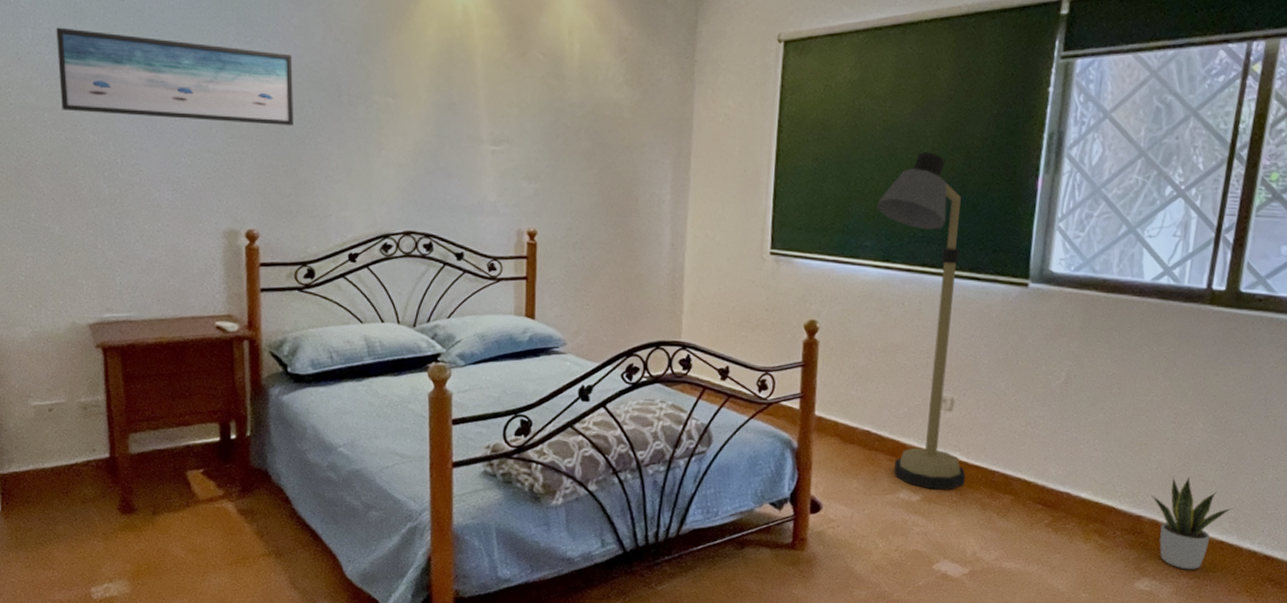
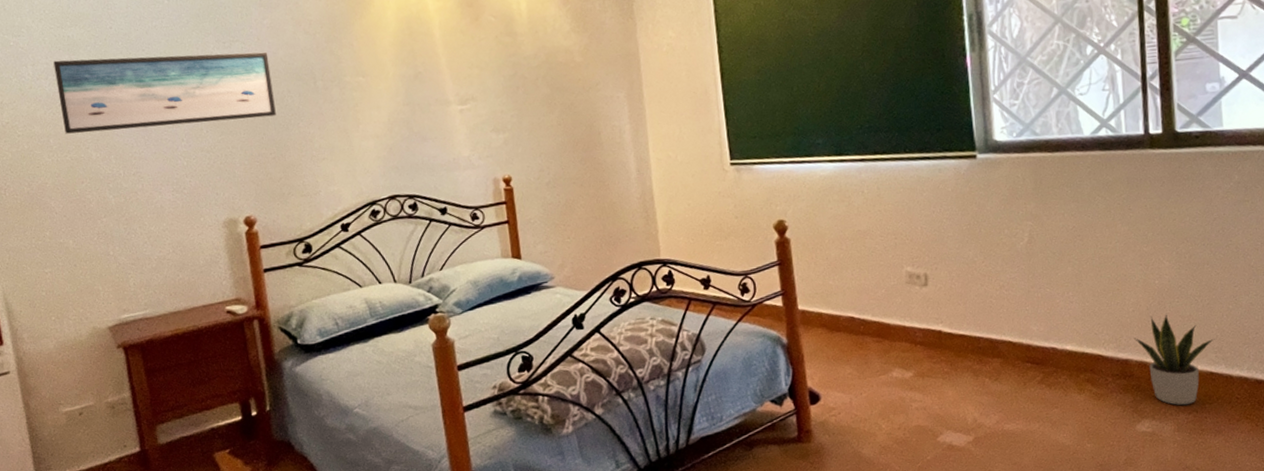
floor lamp: present [876,152,966,490] -> none [821,49,954,364]

